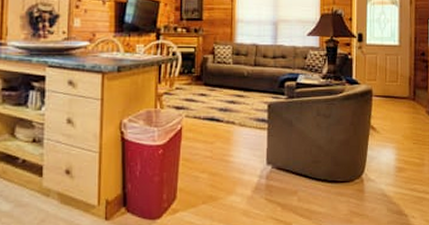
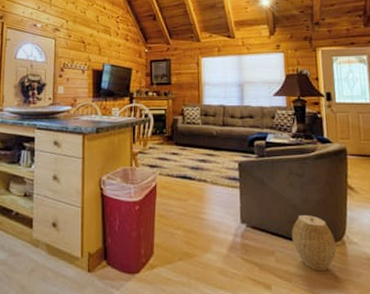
woven basket: none [314,155,356,208] -> present [291,215,337,272]

